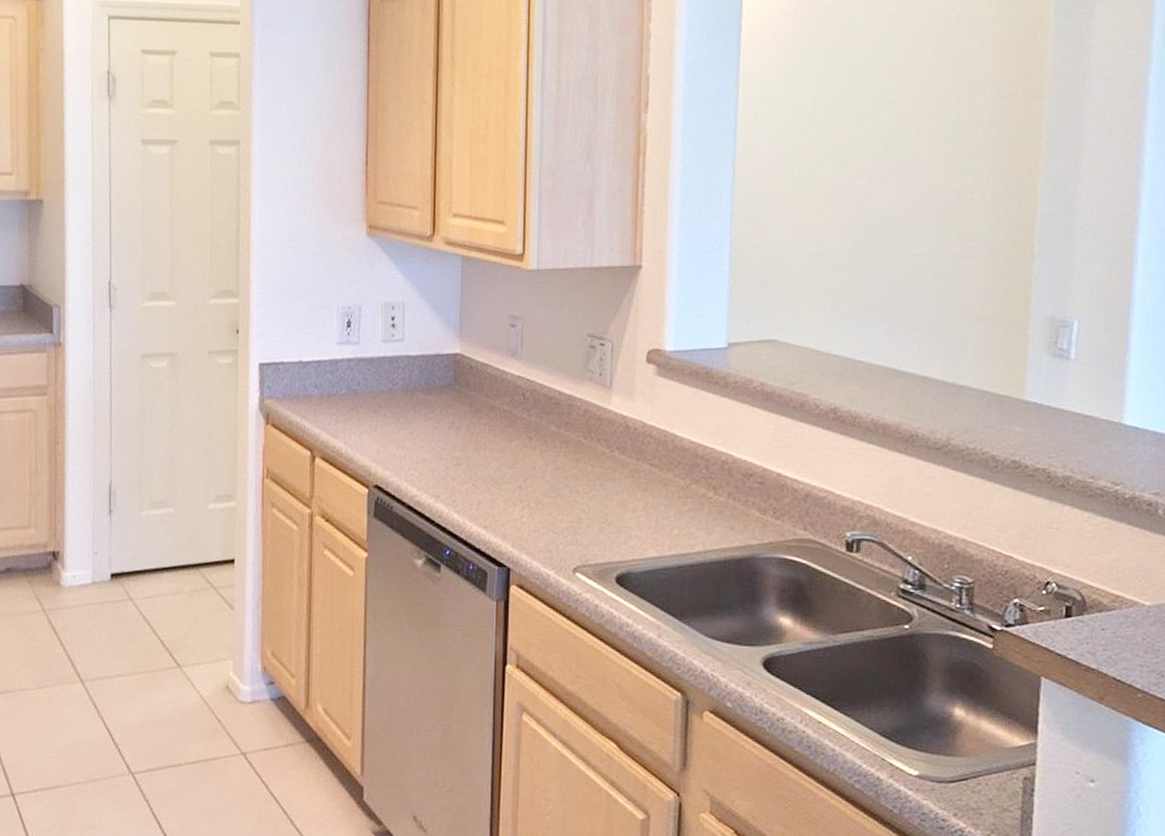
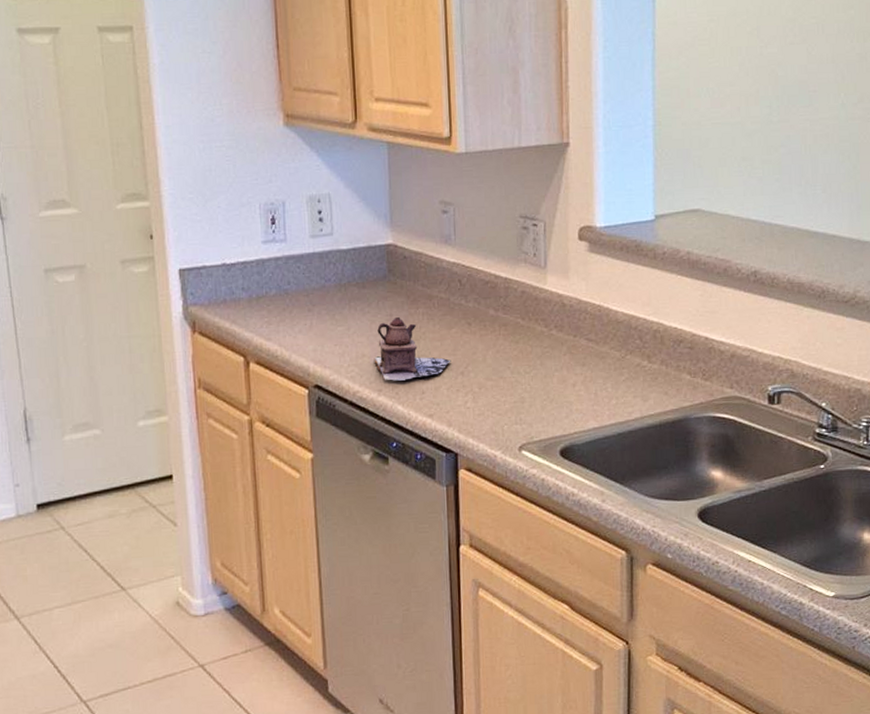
teapot: none [433,426,510,489] -> present [374,317,451,381]

